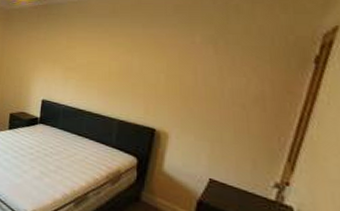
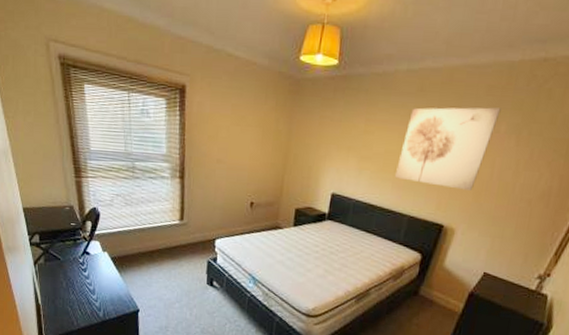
wall art: none [99,23,192,96] -> present [394,107,501,190]

